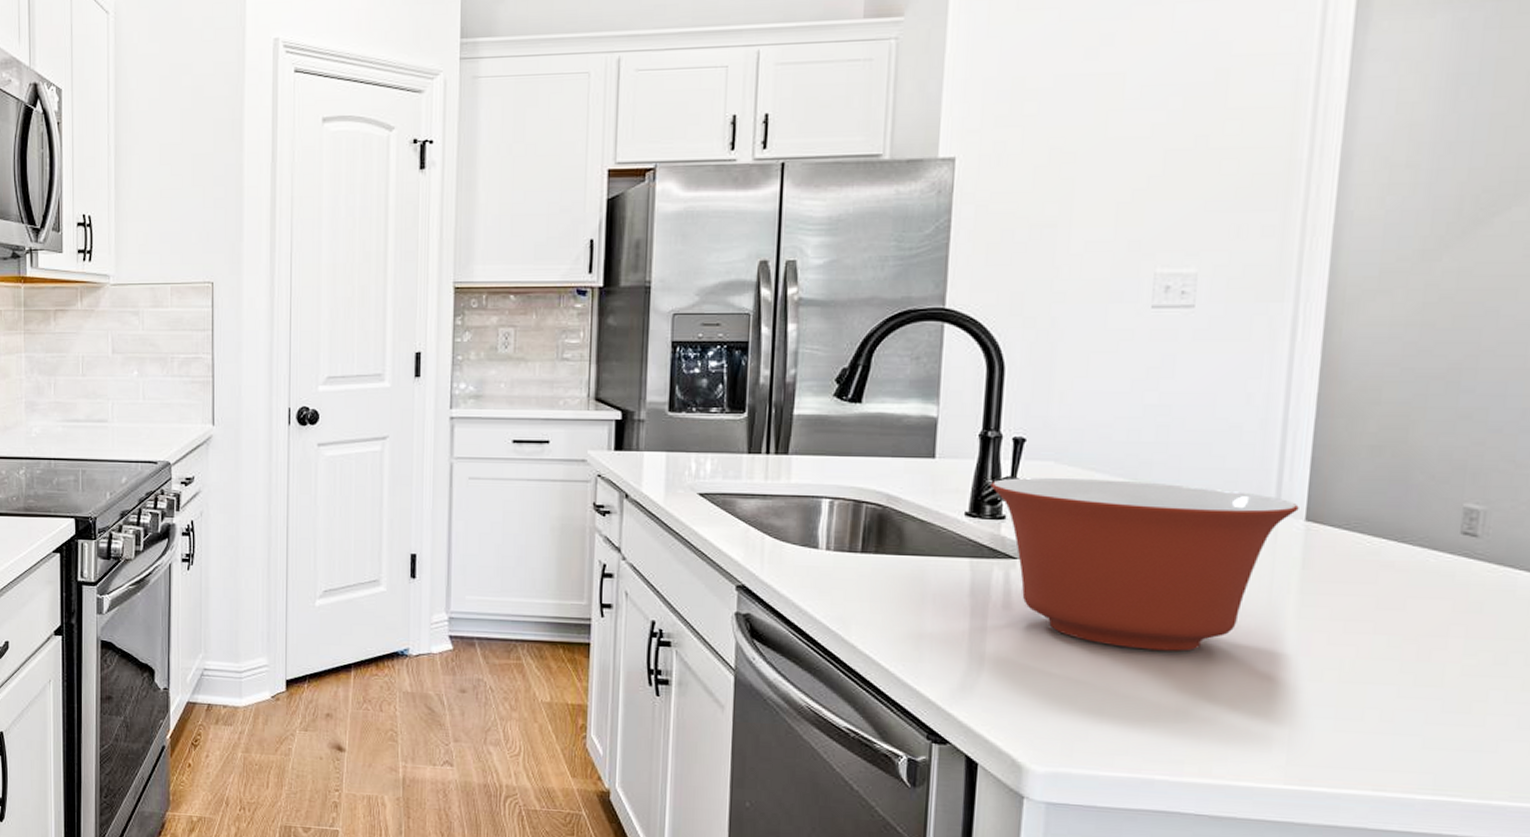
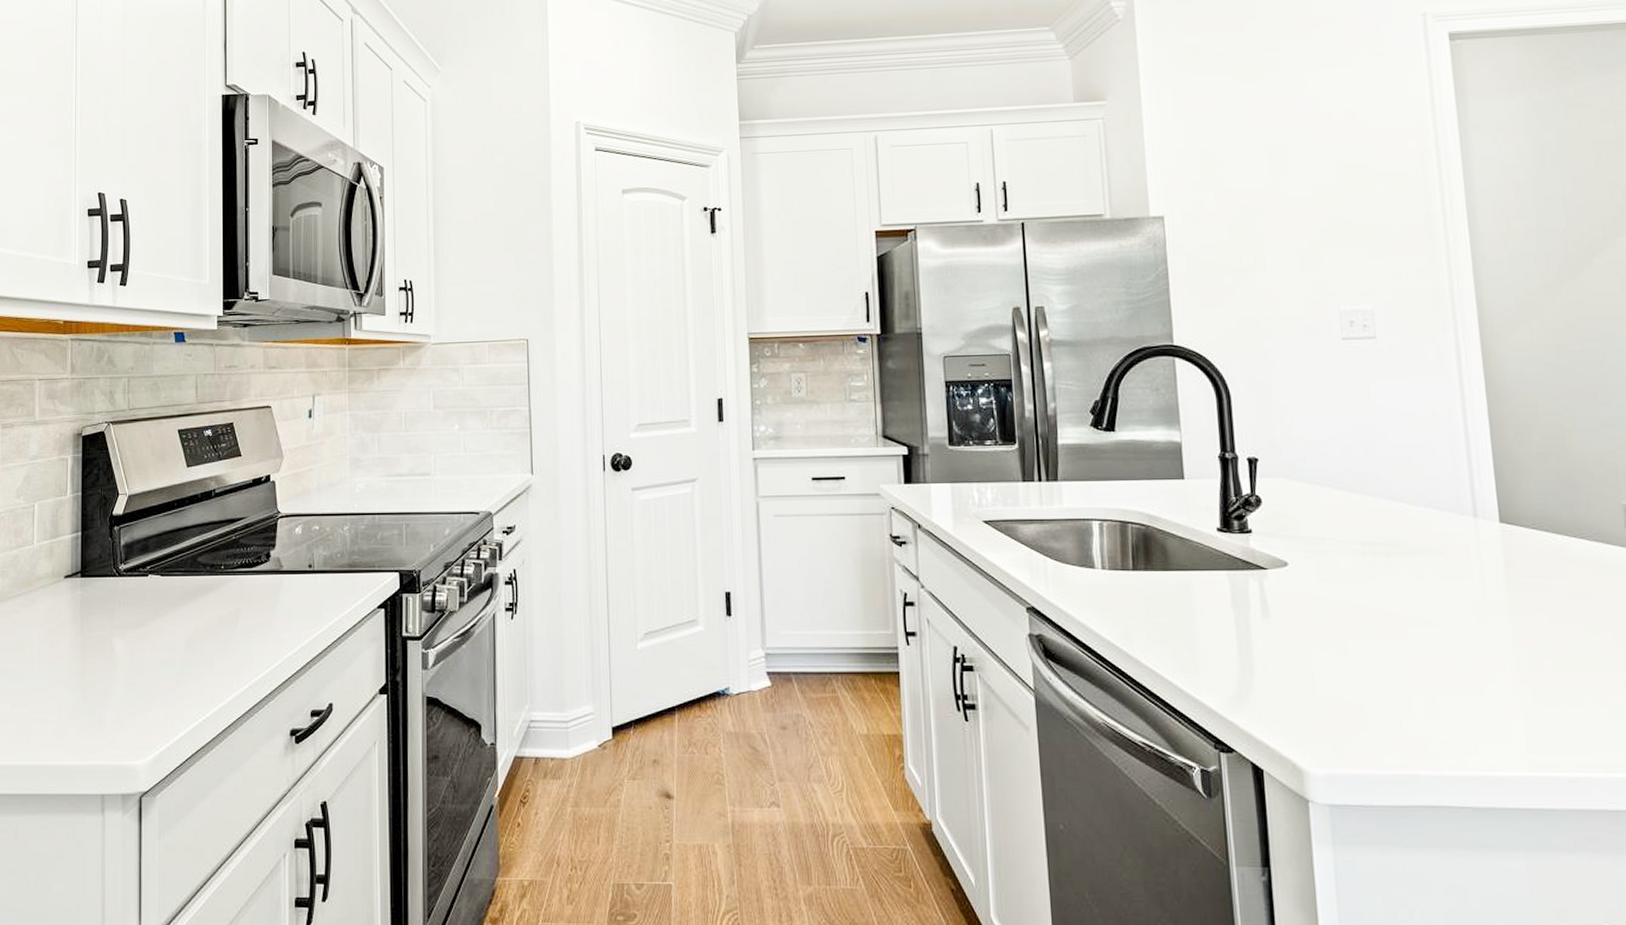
mixing bowl: present [990,478,1299,651] -> none [1234,492,1492,649]

